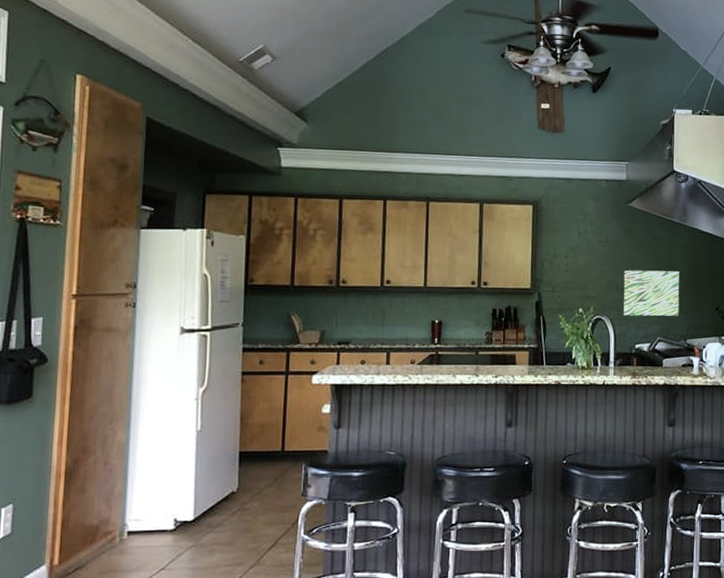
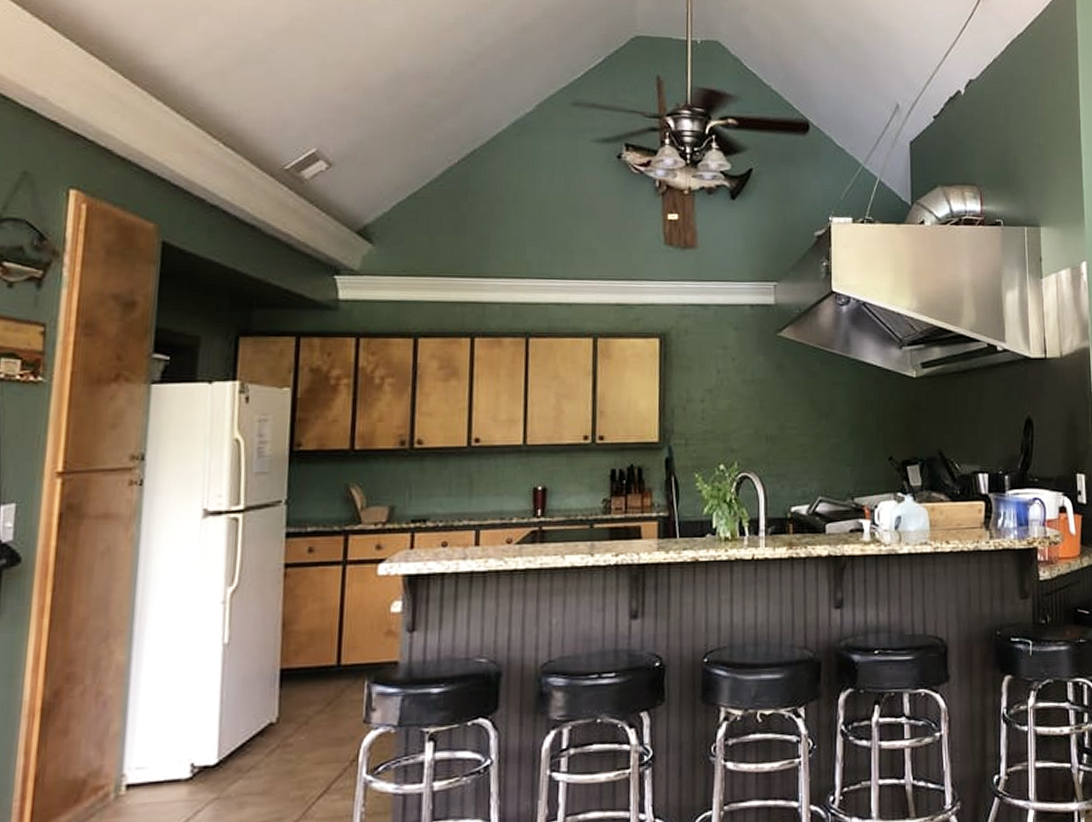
wall art: present [623,270,680,316] -> none [774,414,844,472]

